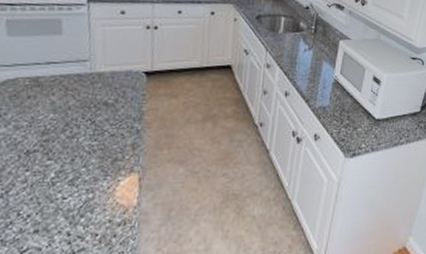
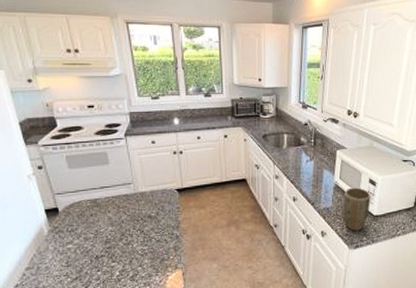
plant pot: none [341,84,374,136] -> present [343,187,371,231]

